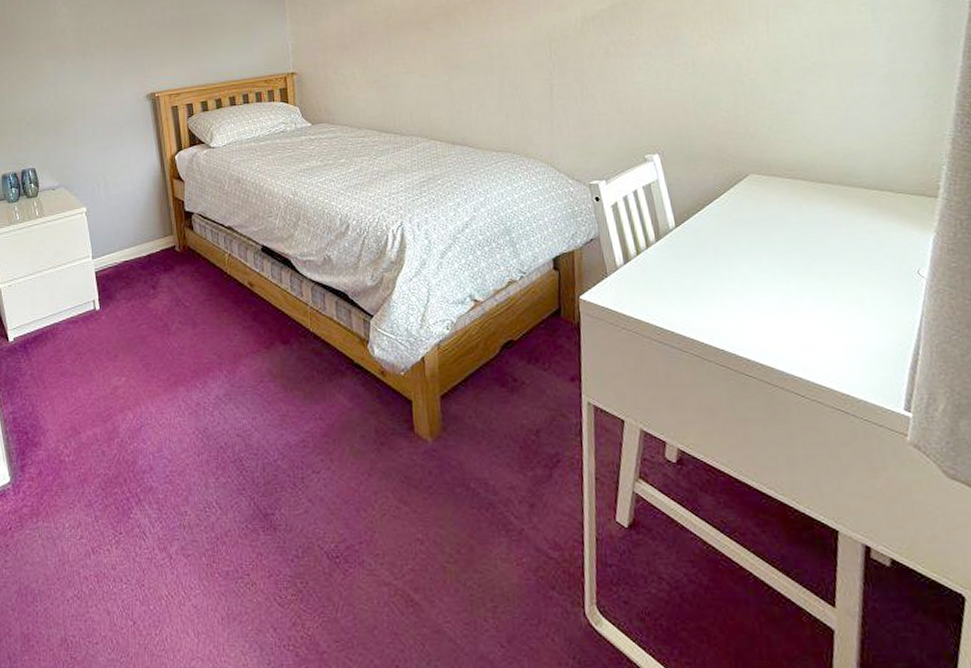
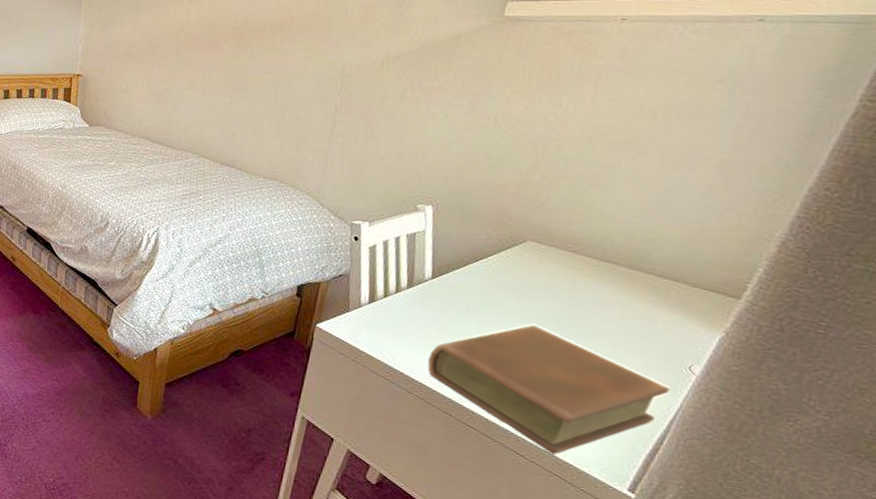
book: none [693,257,909,388] -> present [427,324,669,455]

